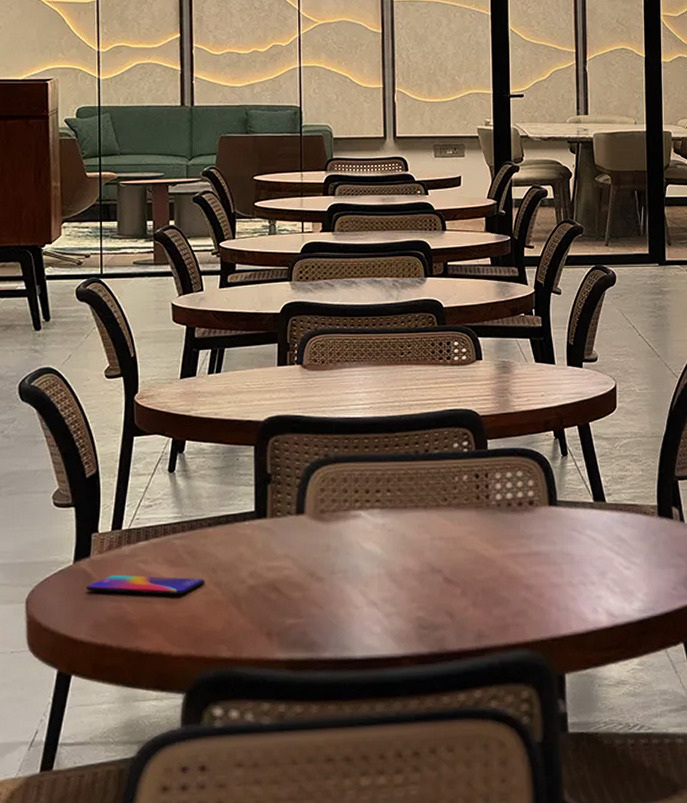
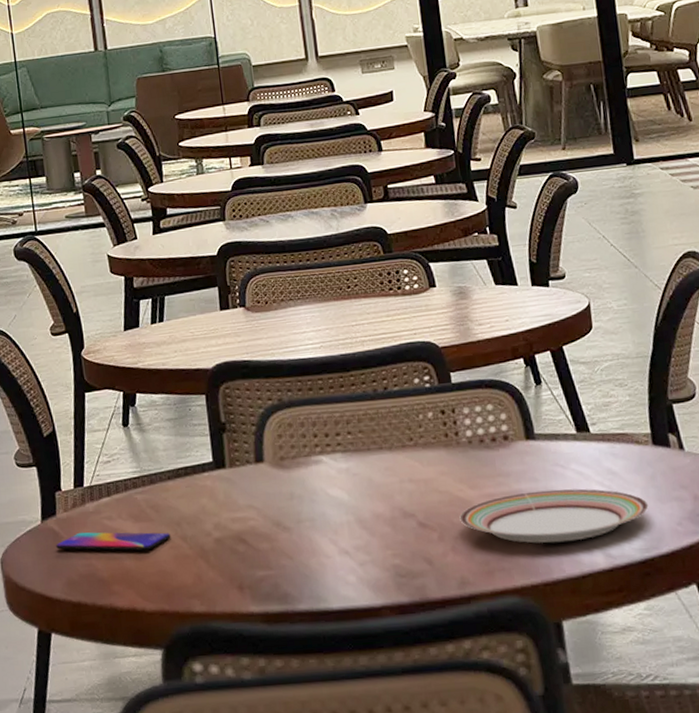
plate: none [482,552,650,602] -> present [459,488,649,544]

